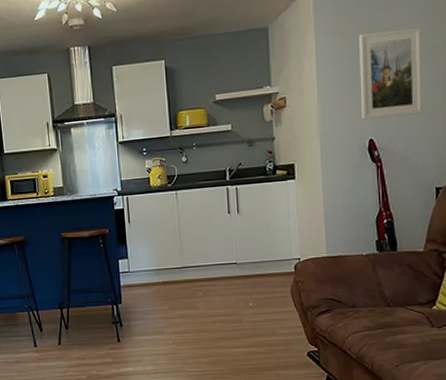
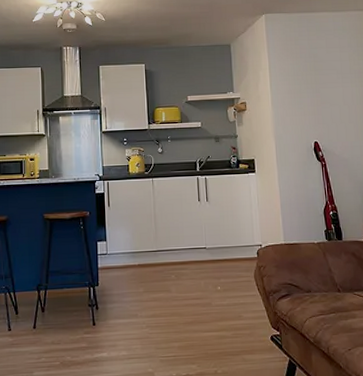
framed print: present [359,27,423,120] -> none [302,54,355,125]

